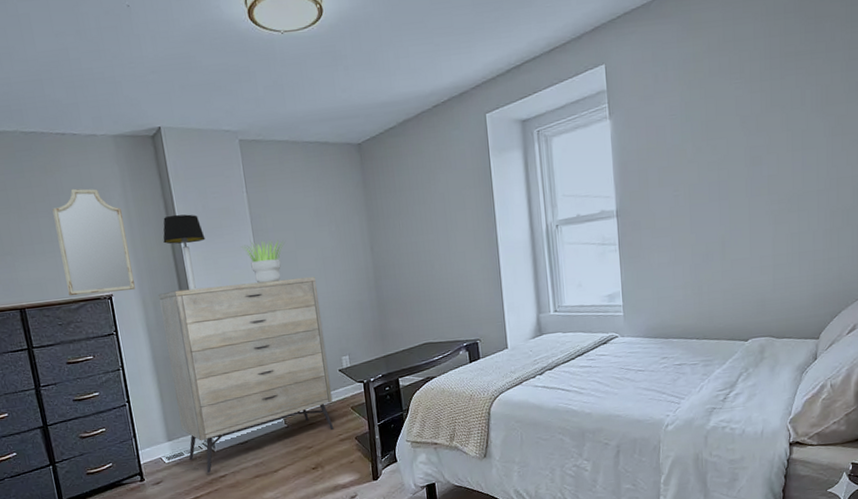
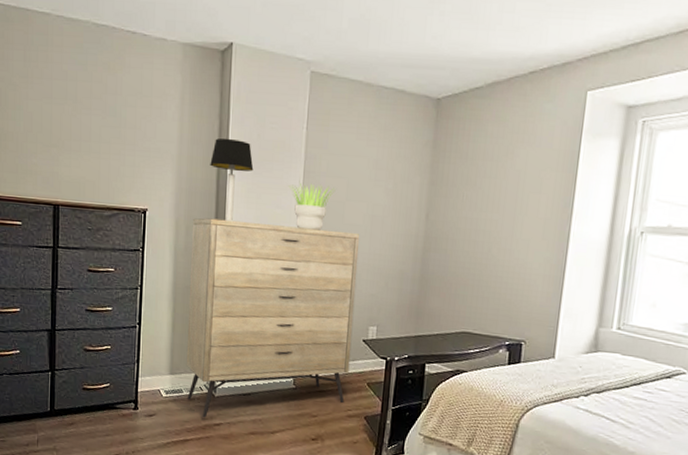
home mirror: present [52,188,135,297] -> none [104,91,176,209]

